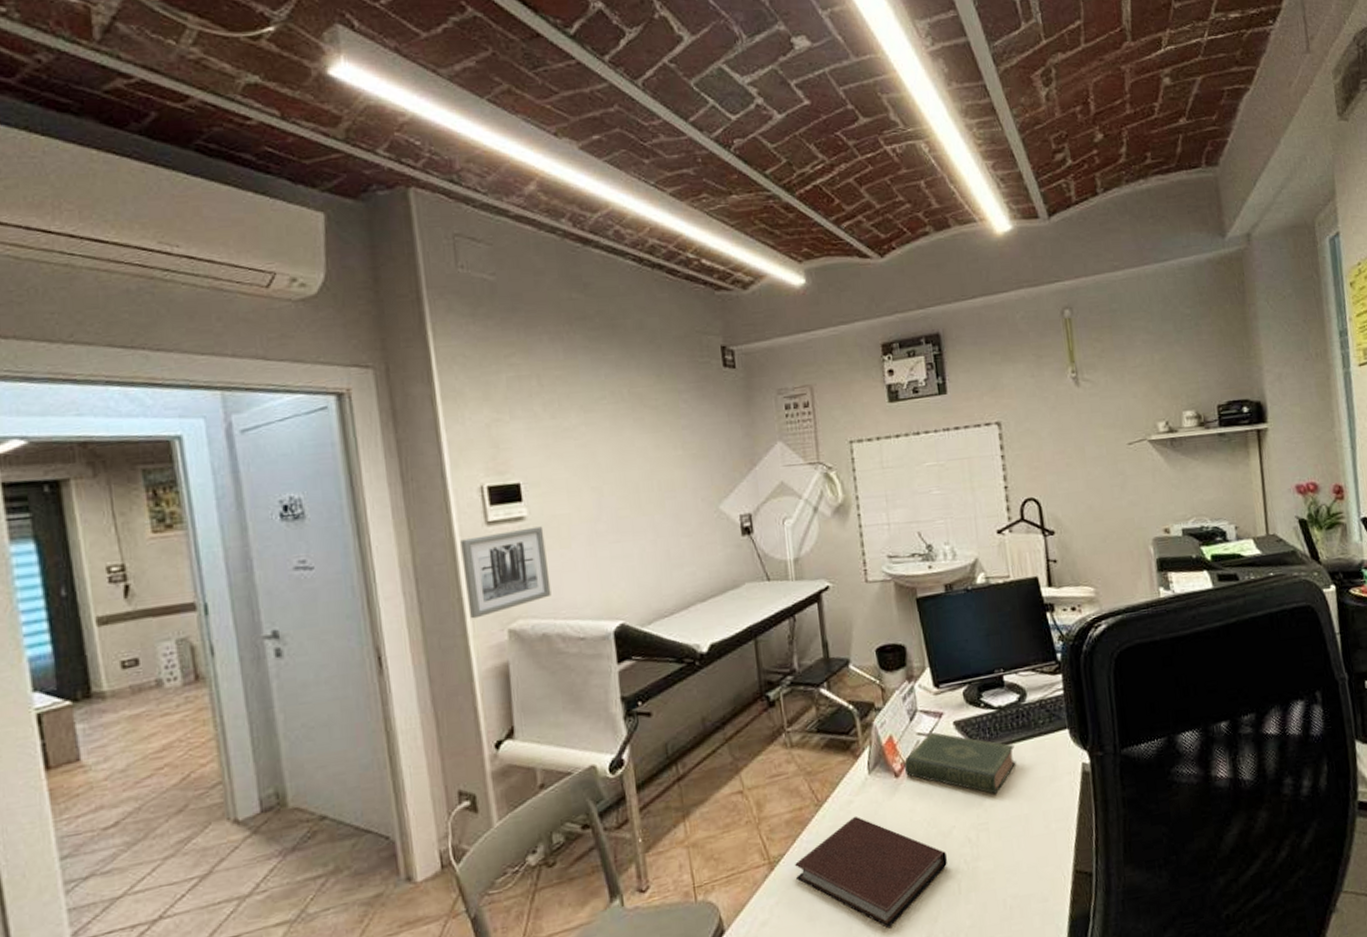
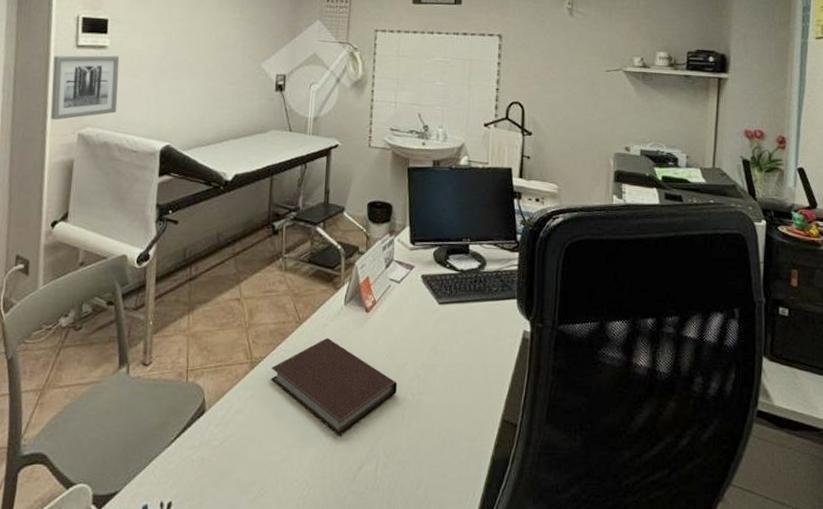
book: present [904,732,1016,794] -> none [374,280,469,342]

